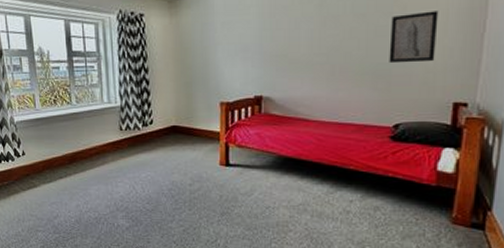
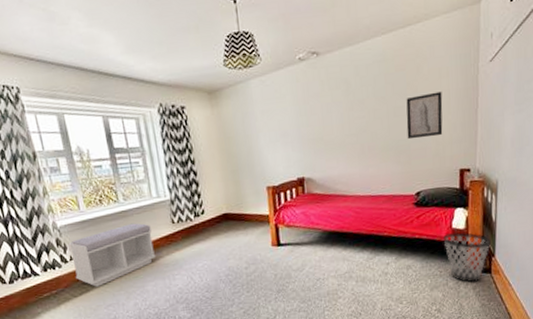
bench: none [22,126,102,183] -> present [68,223,156,287]
wastebasket: none [424,175,487,238] -> present [443,232,491,283]

